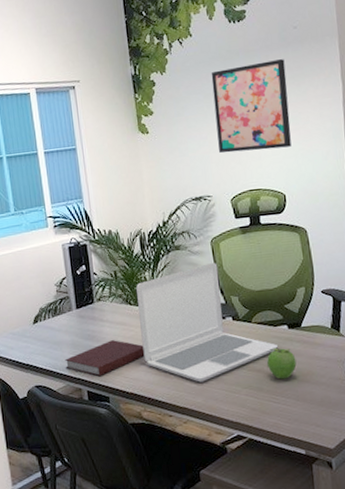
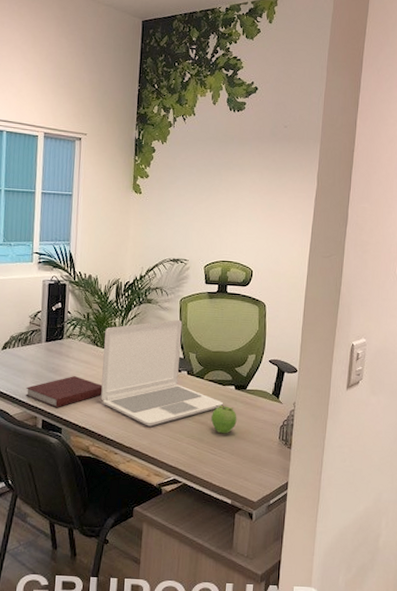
wall art: present [211,59,292,153] -> none [202,150,272,229]

